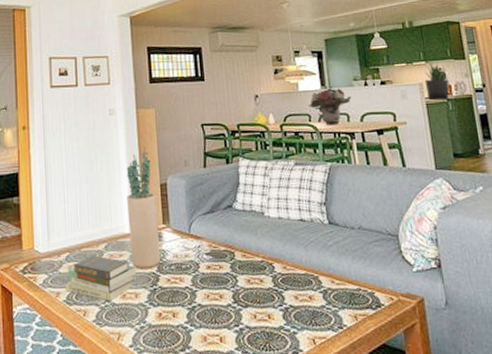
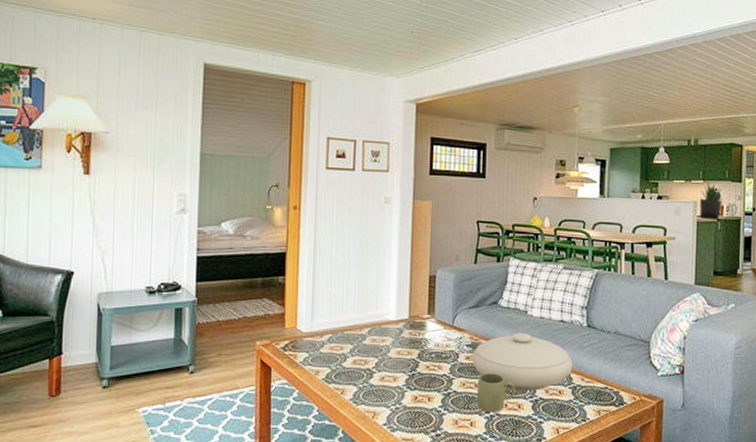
books: present [65,255,137,301] -> none [325,339,398,382]
vase: present [126,146,161,269] -> none [393,238,424,355]
decorative bowl: none [212,235,321,299] -> present [472,332,573,391]
mug: none [221,282,263,325] -> present [477,373,515,412]
flower arrangement: present [309,86,352,126] -> none [585,196,628,234]

